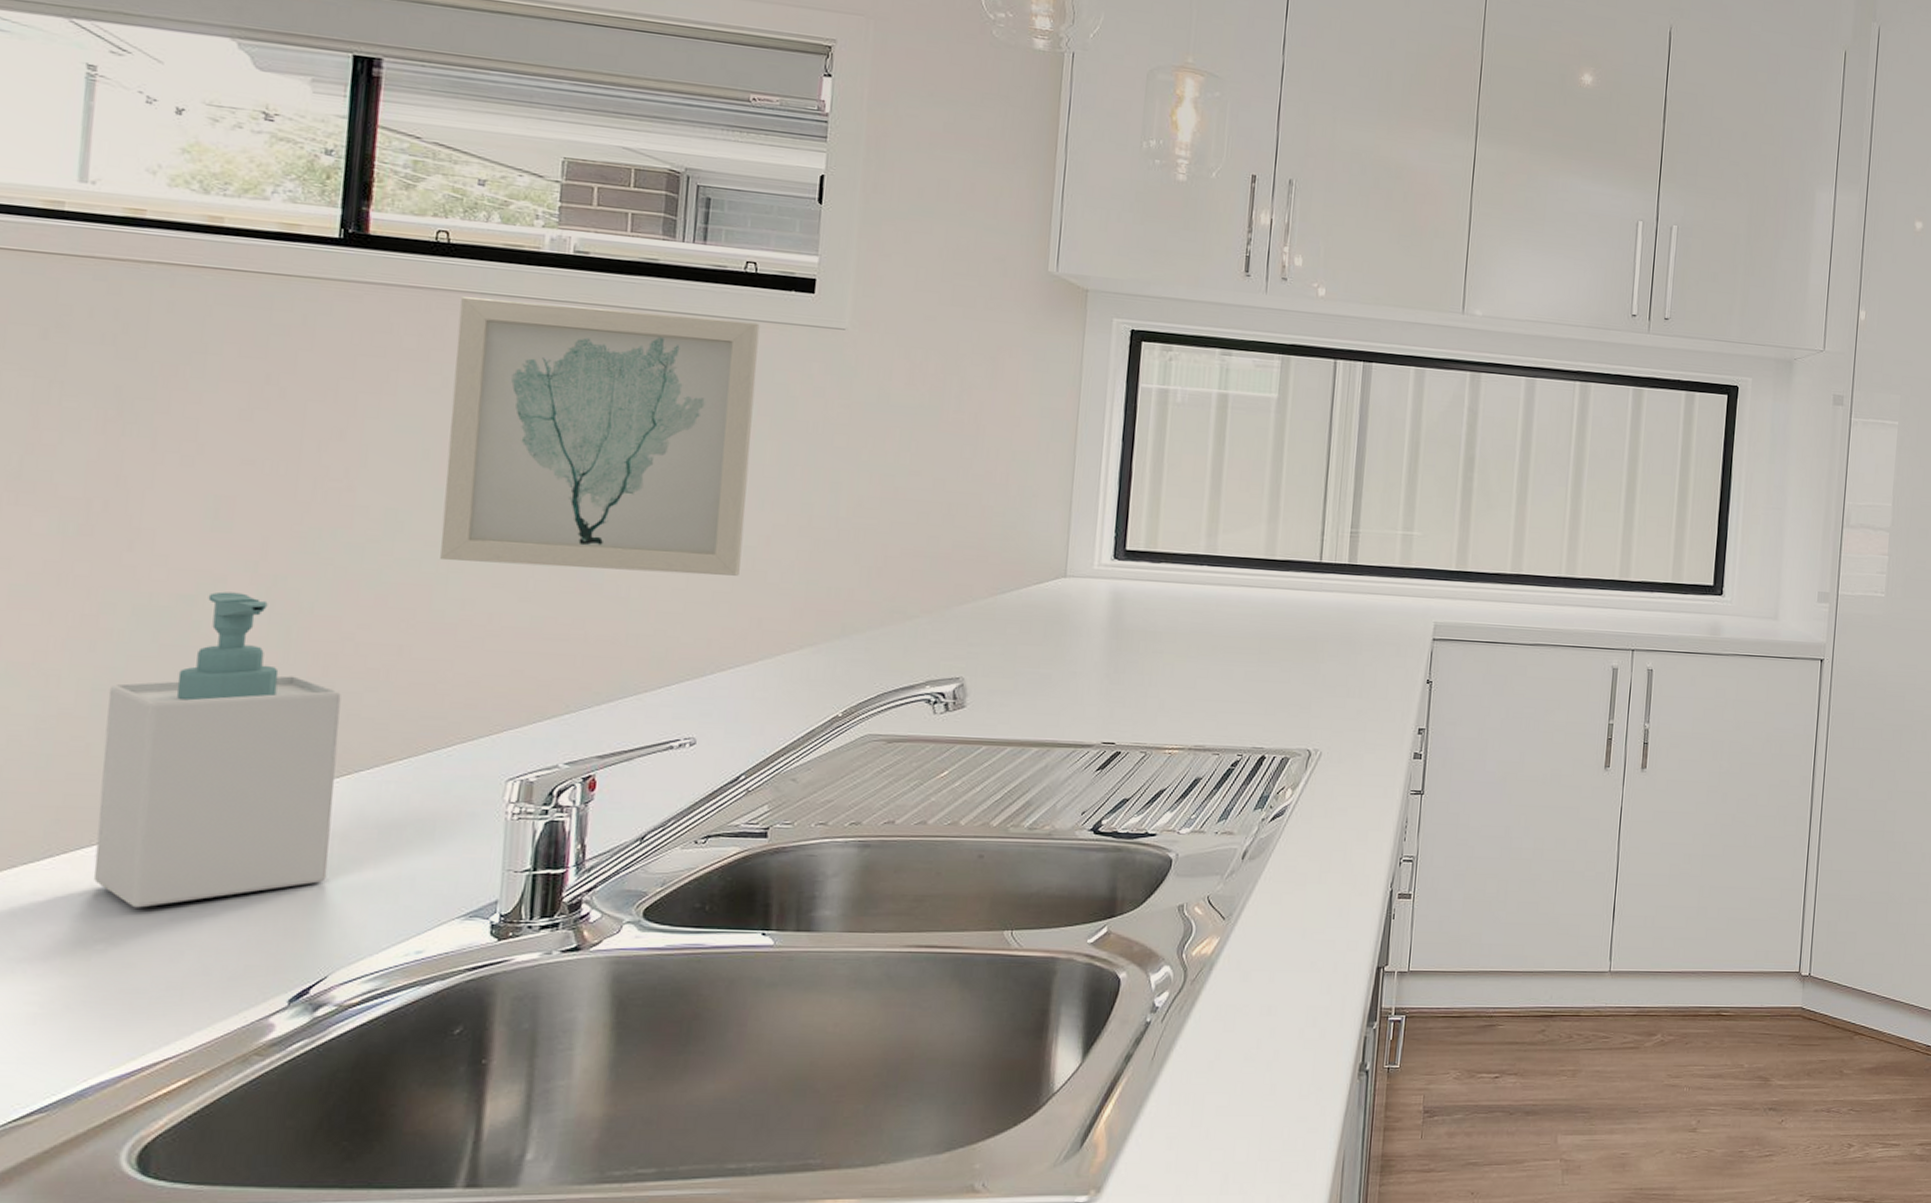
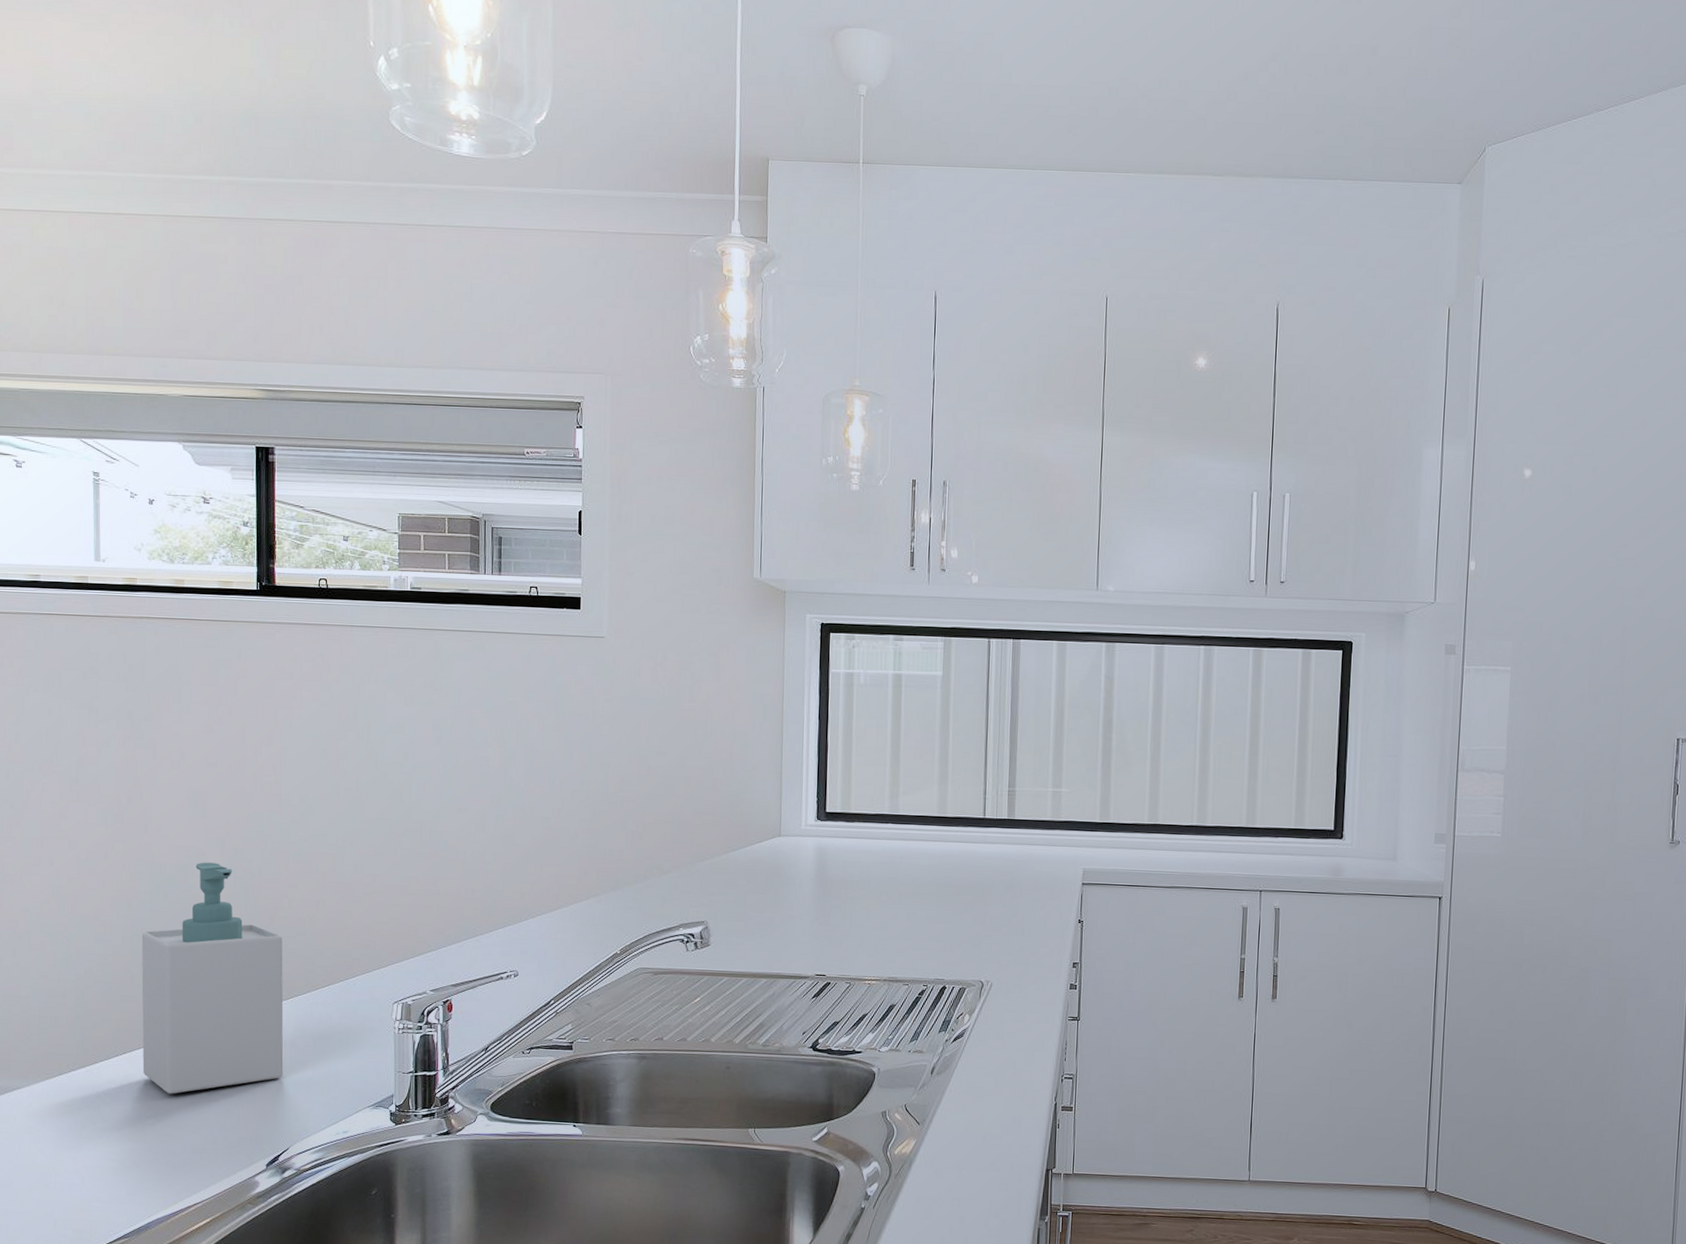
wall art: present [440,297,760,576] -> none [338,629,543,842]

